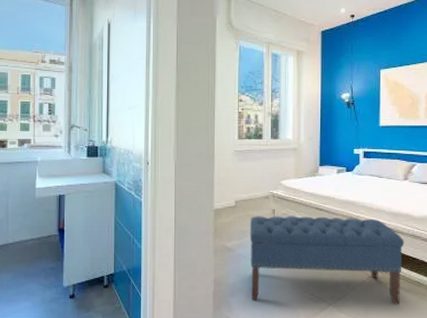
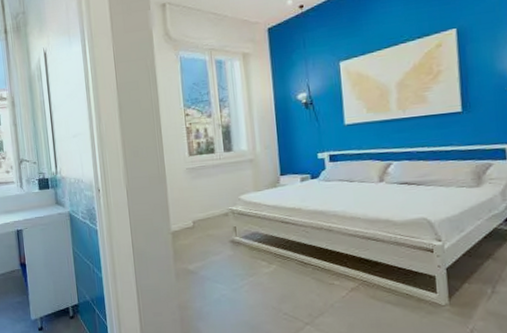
bench: present [250,216,405,305] -> none [210,228,388,323]

